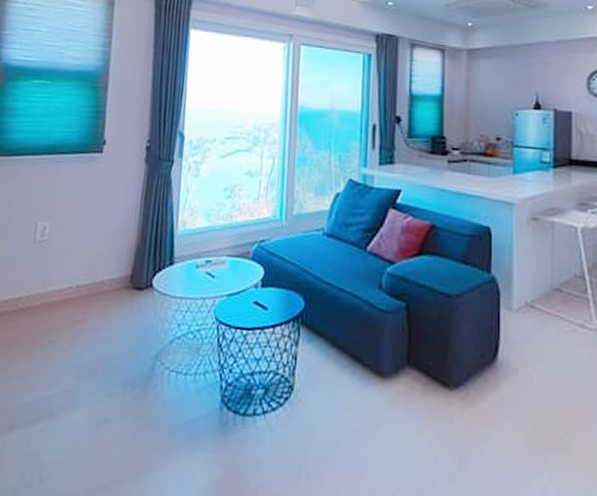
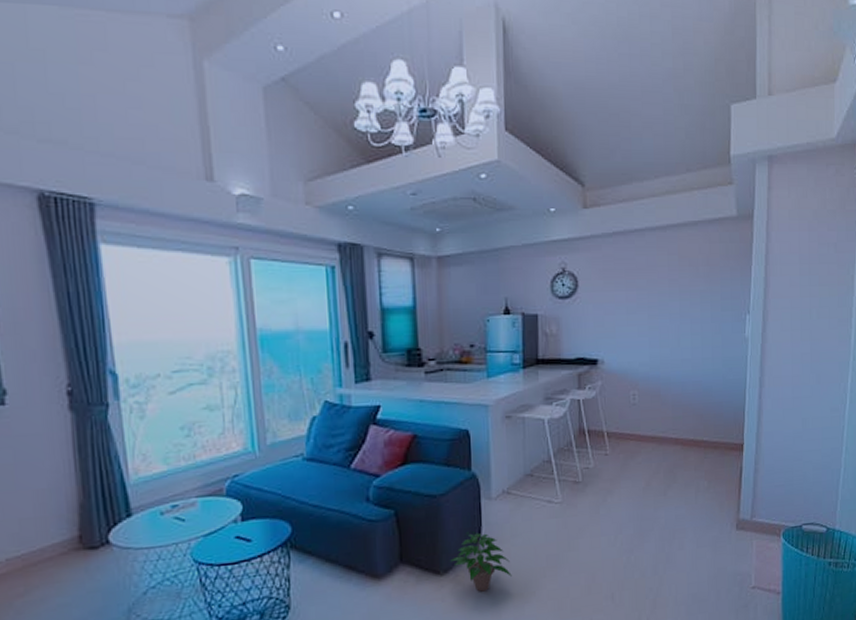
potted plant: none [462,344,533,422] -> present [450,531,512,592]

